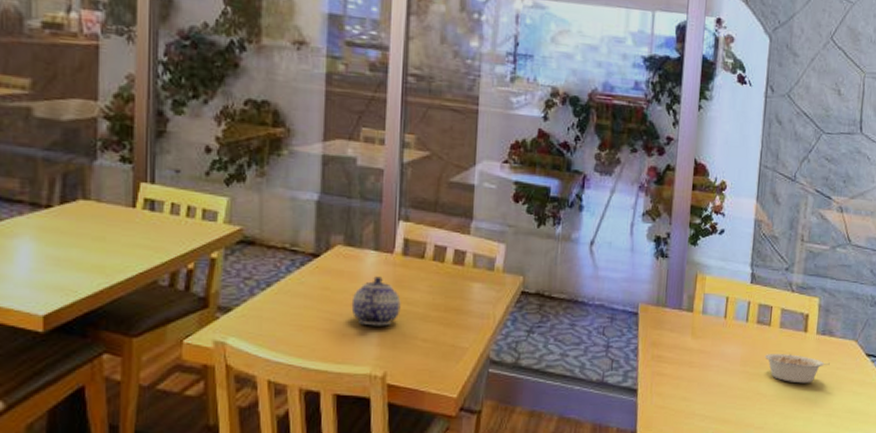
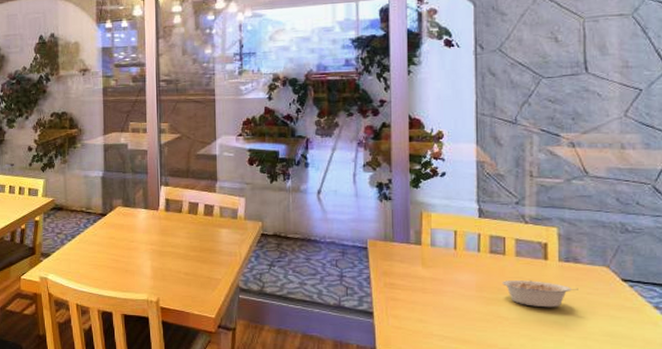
teapot: present [351,276,401,326] -> none [130,227,167,264]

